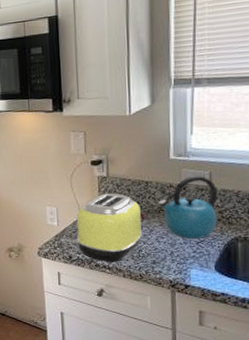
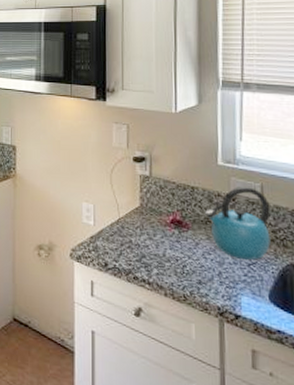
toaster: present [76,193,143,262] -> none [114,194,188,277]

